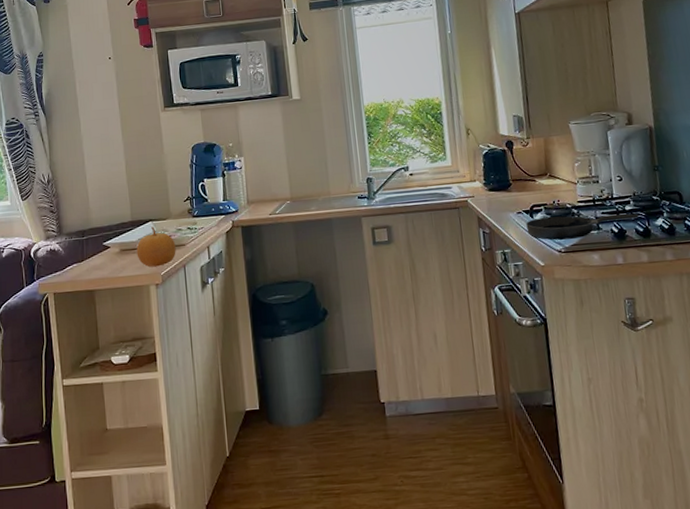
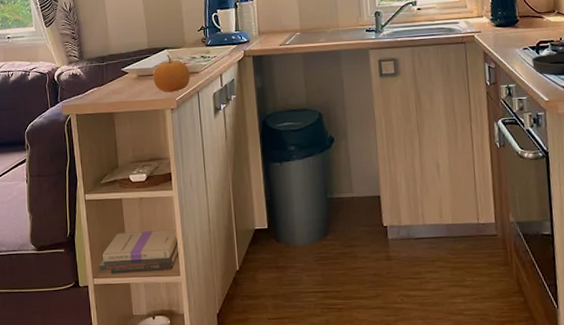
books: none [77,415,166,466] -> present [99,230,180,274]

